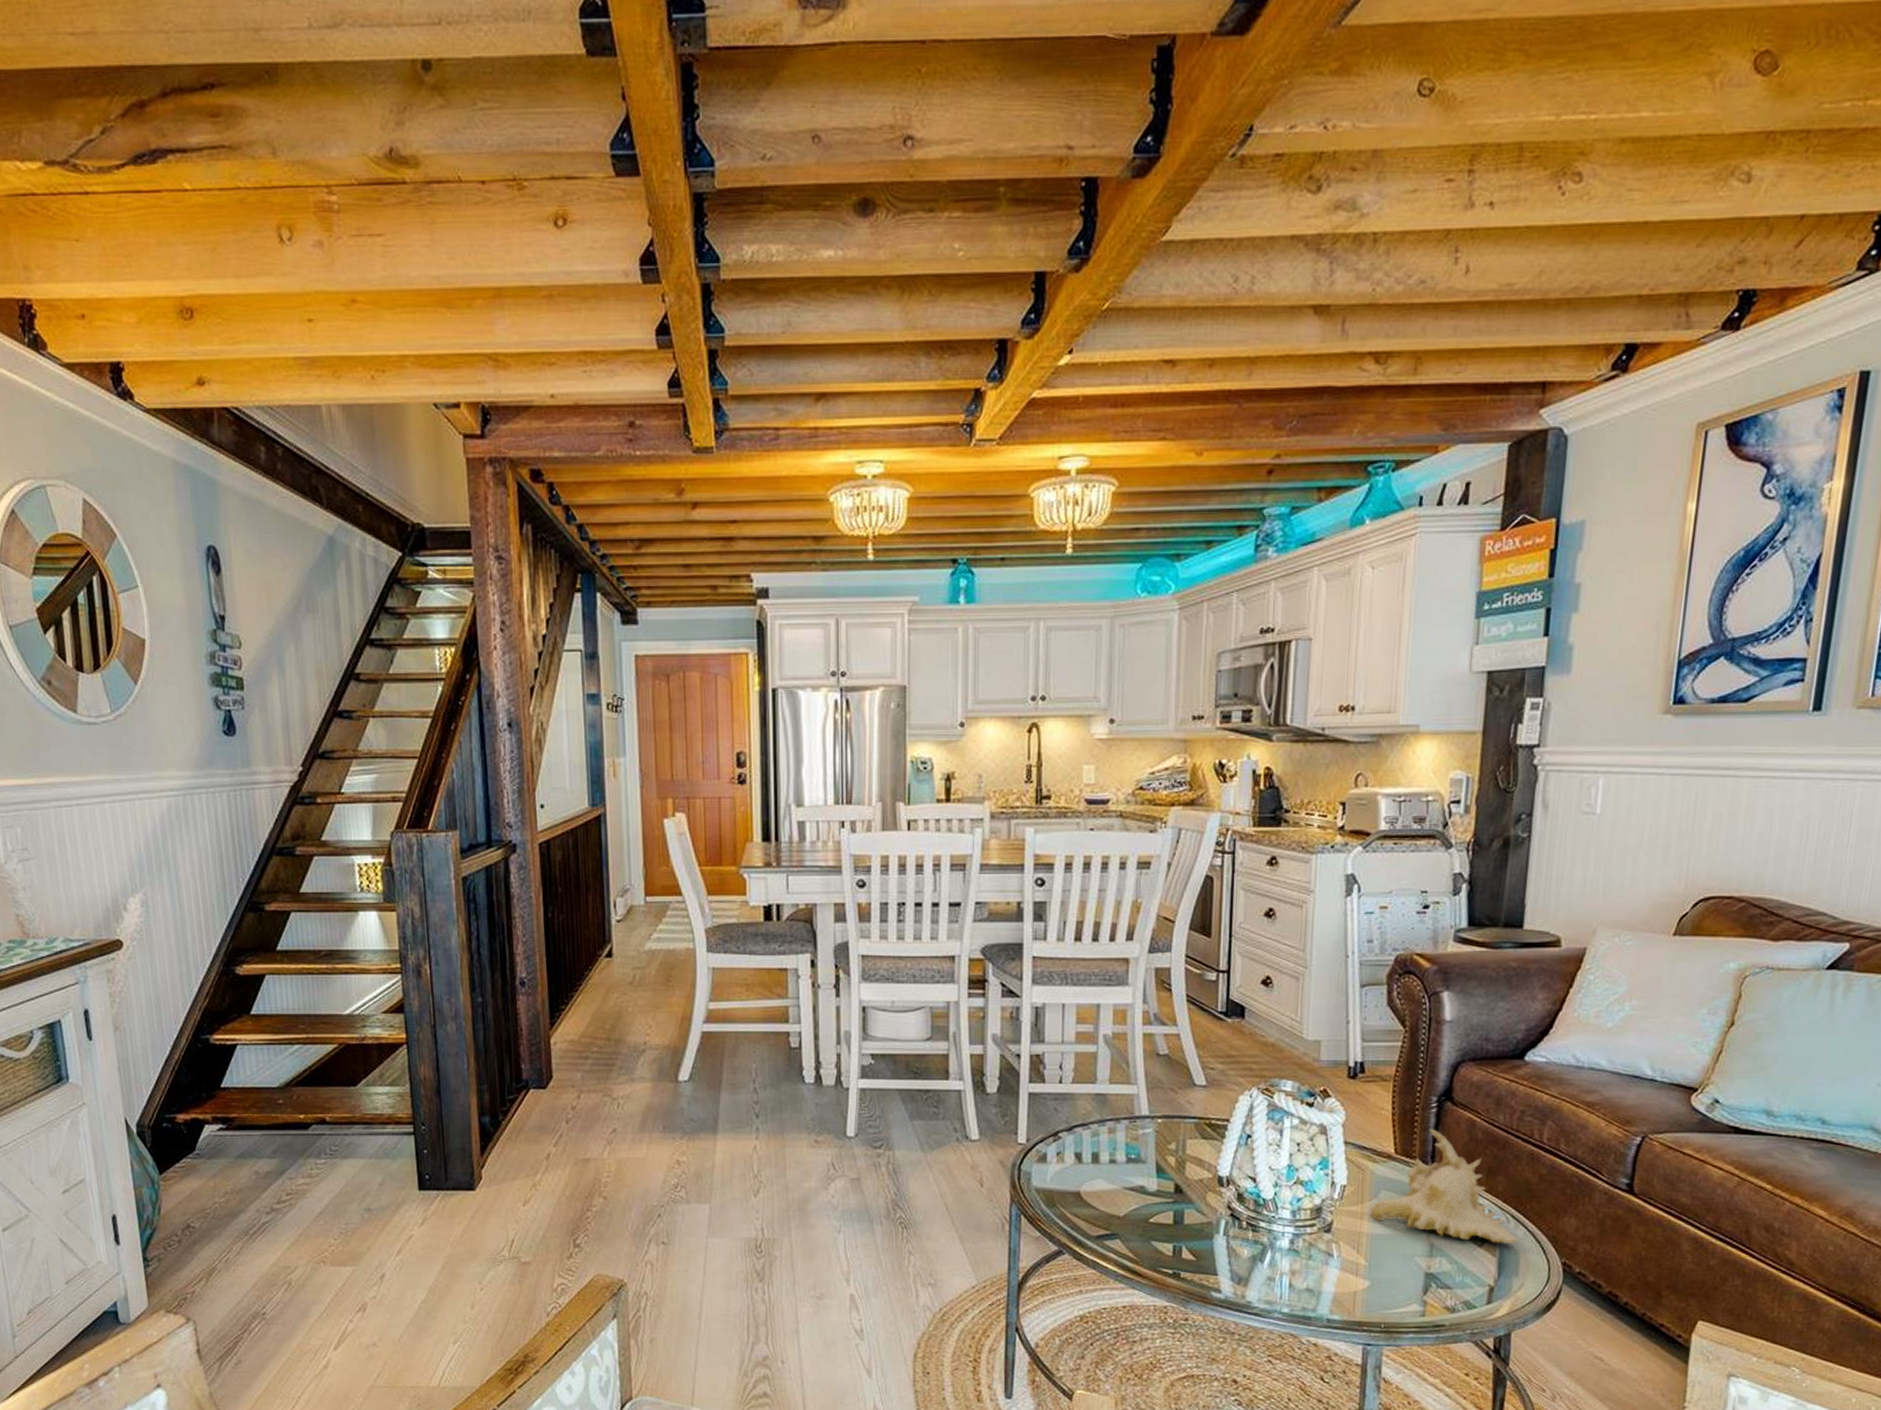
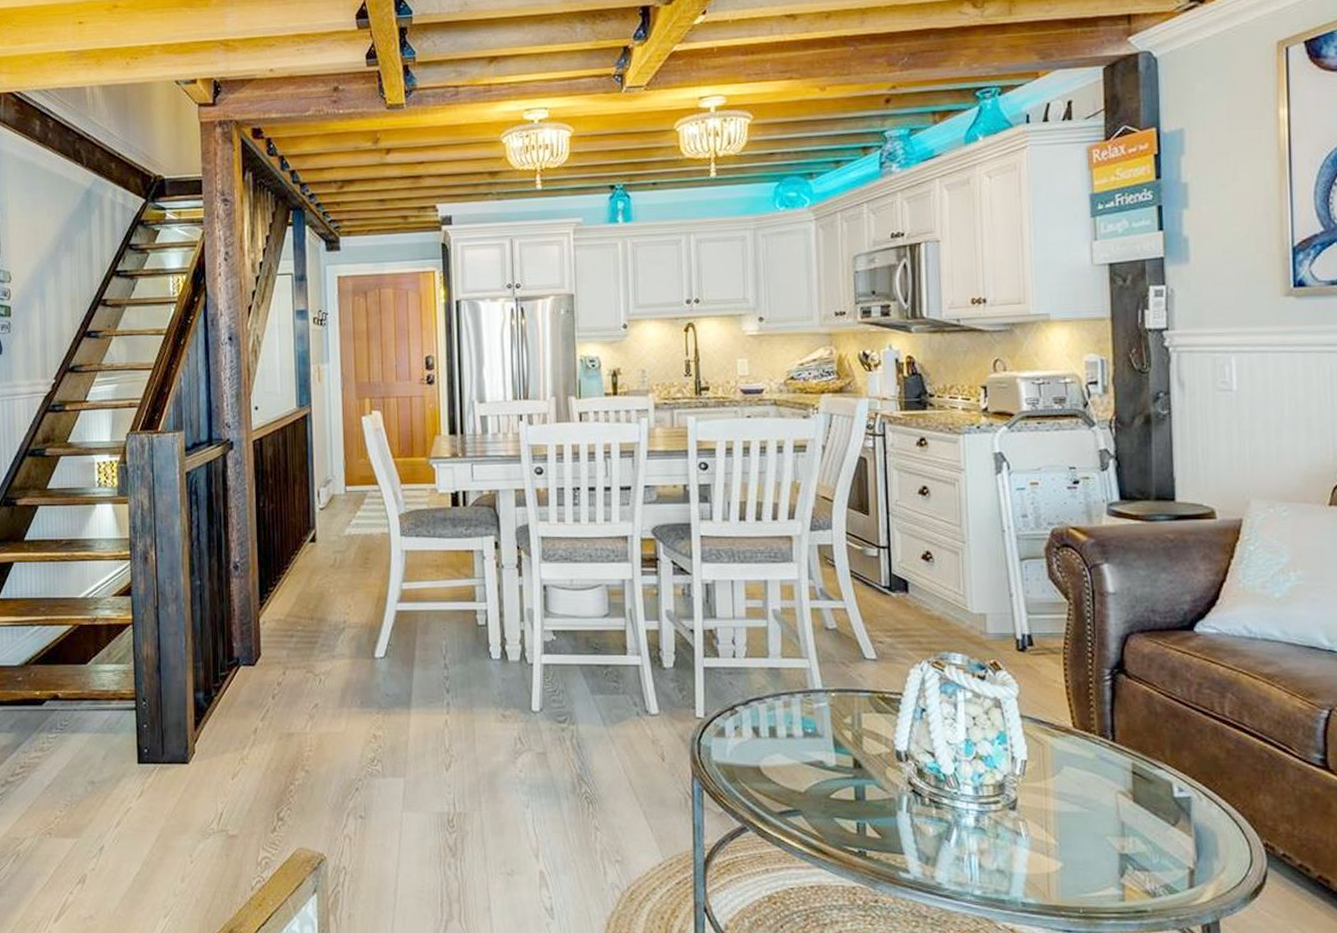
seashell: present [1370,1128,1519,1244] -> none [1054,701,1214,823]

